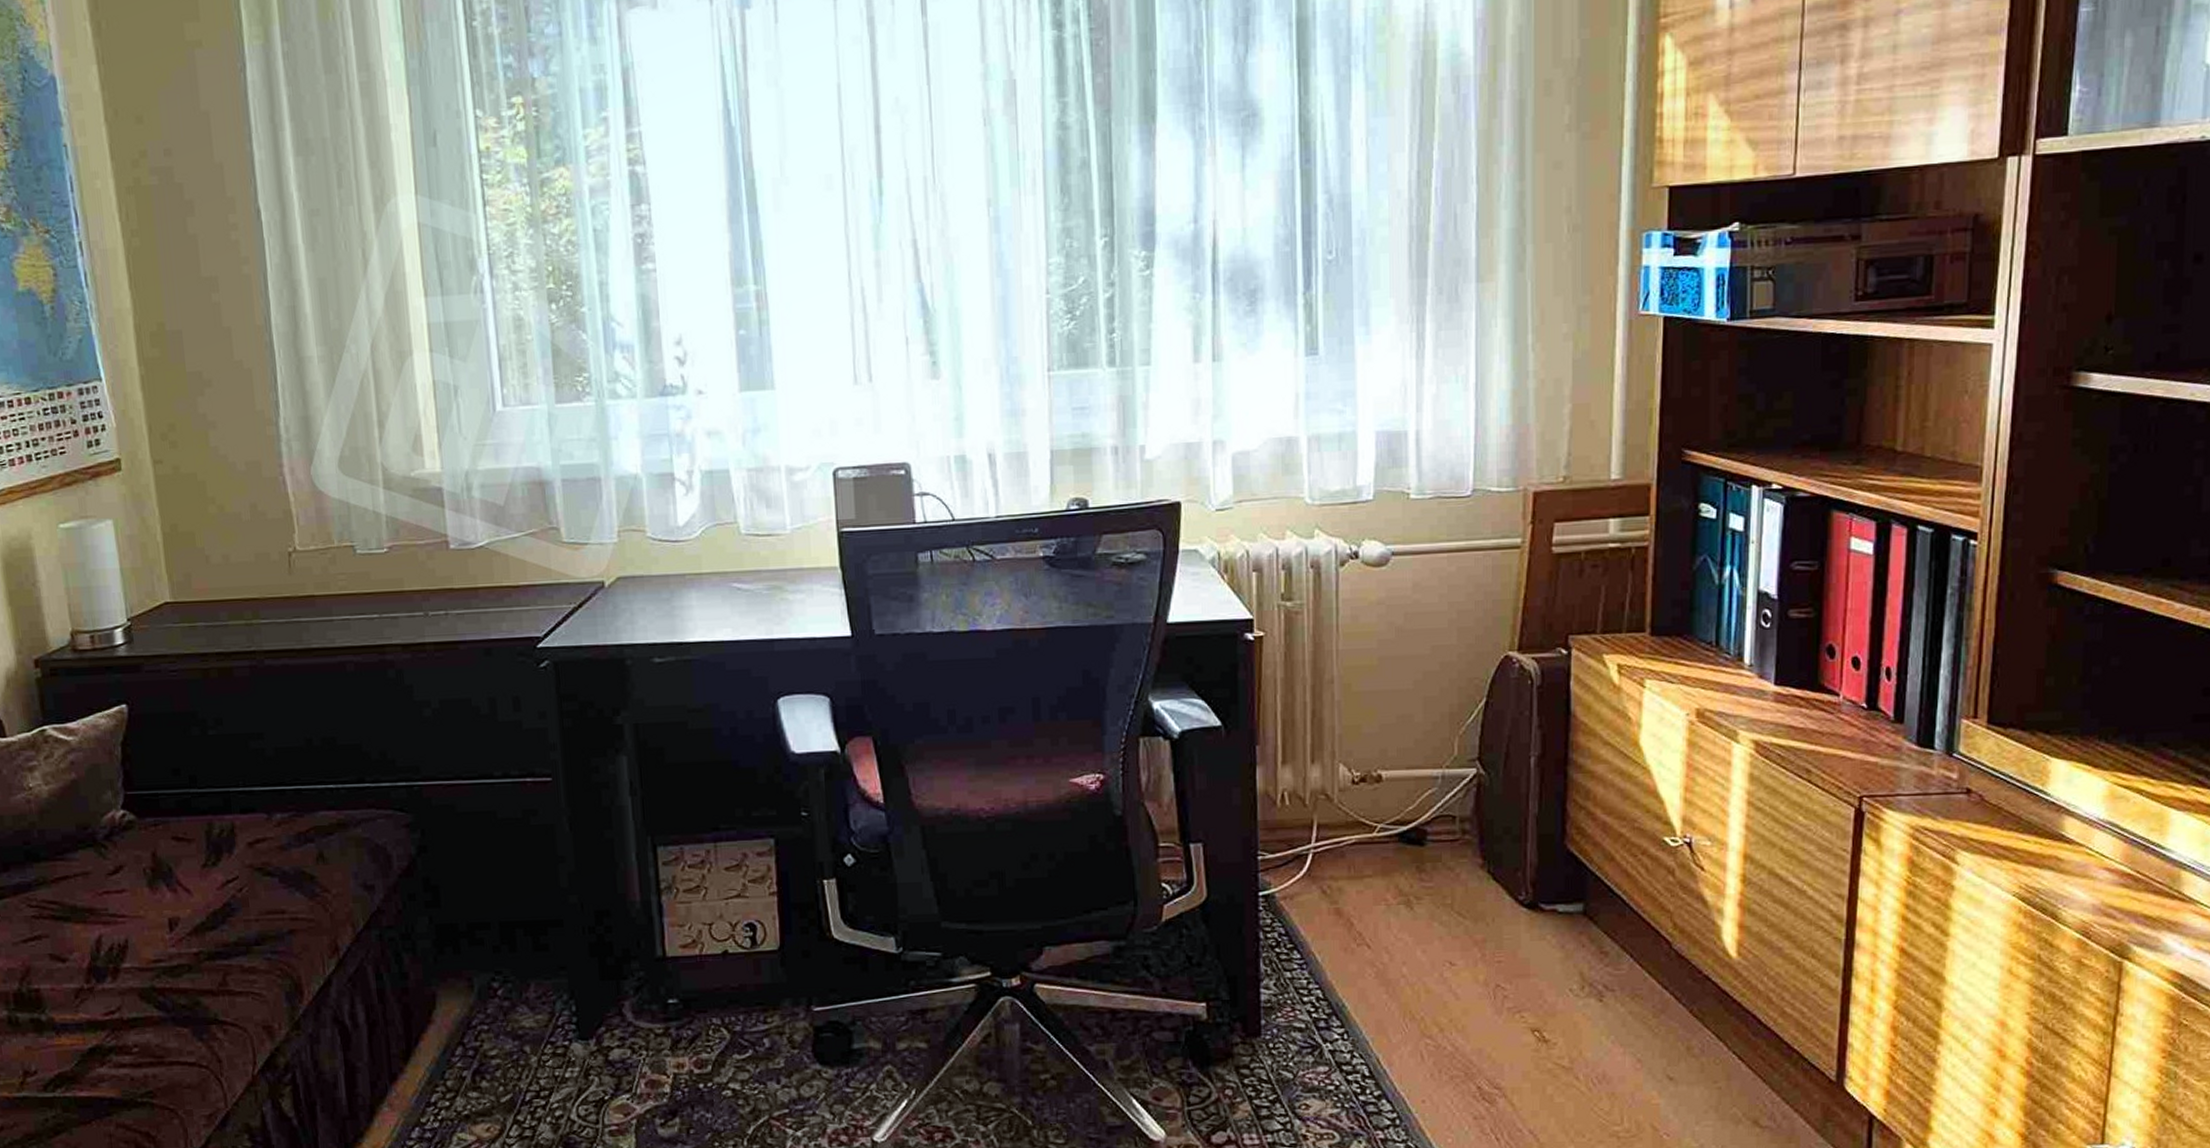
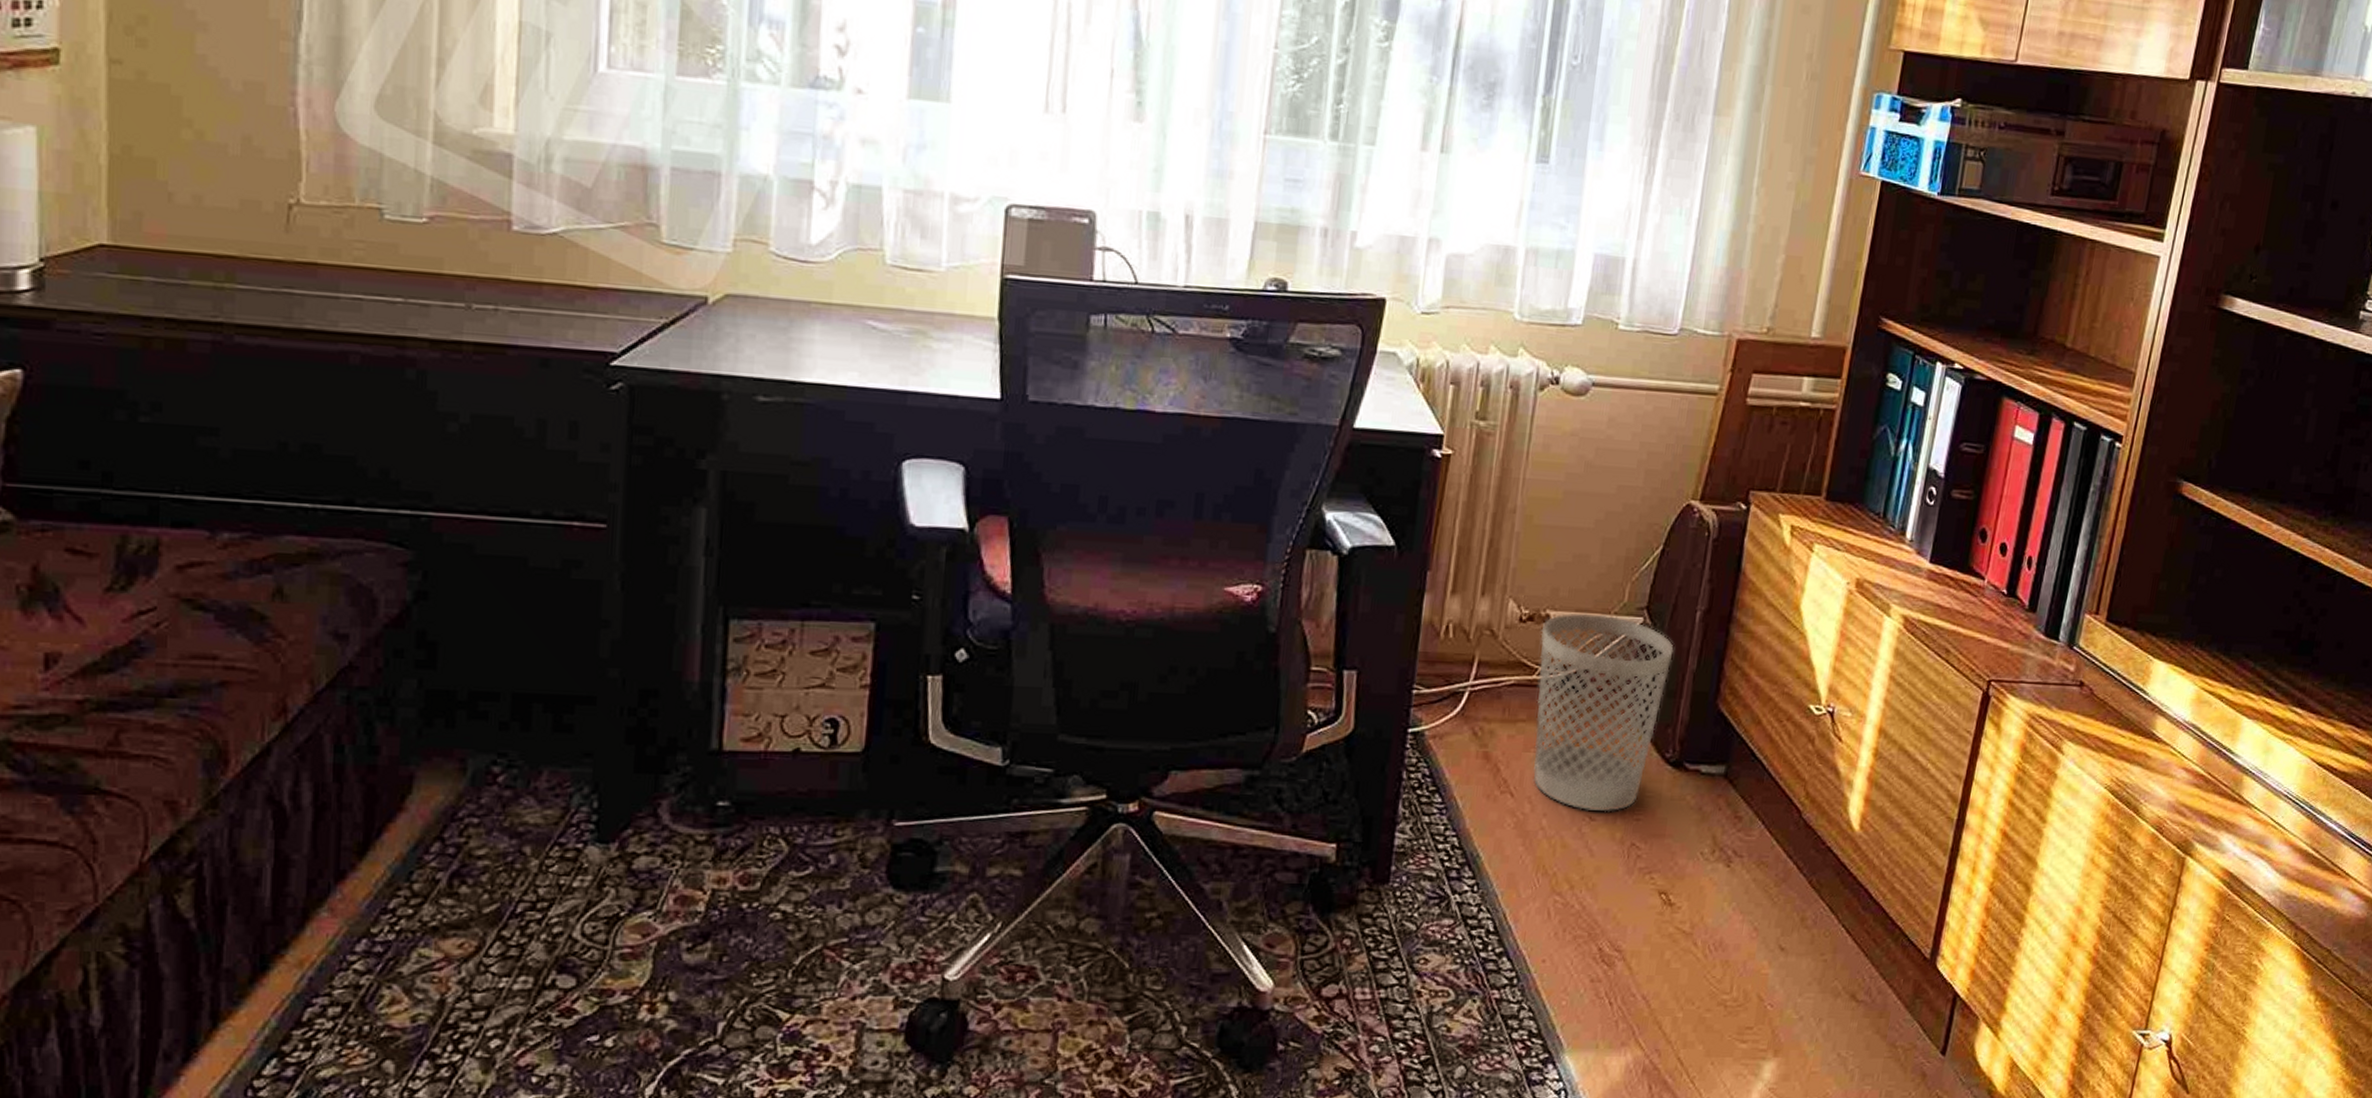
wastebasket: none [1375,769,1512,957] -> present [1532,612,1674,812]

